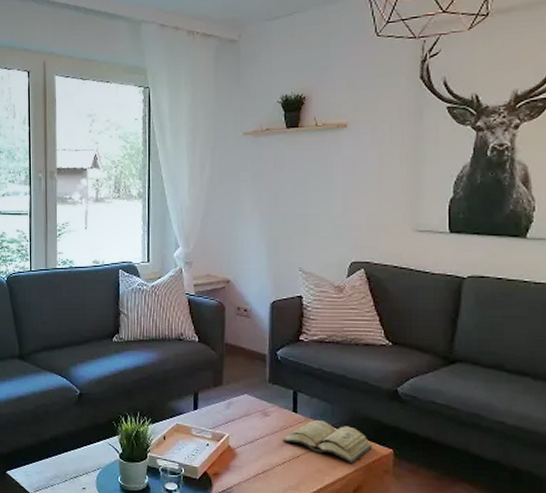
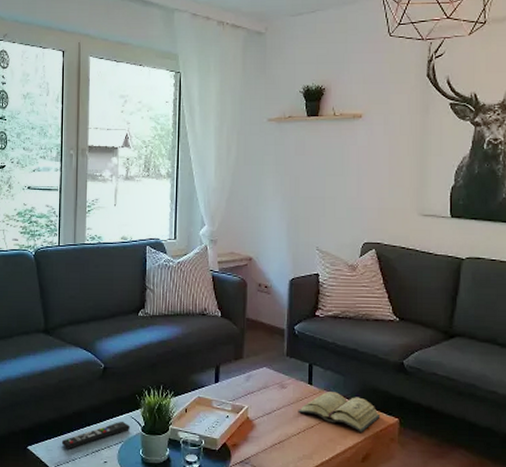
remote control: none [39,447,108,475] -> present [61,421,131,449]

